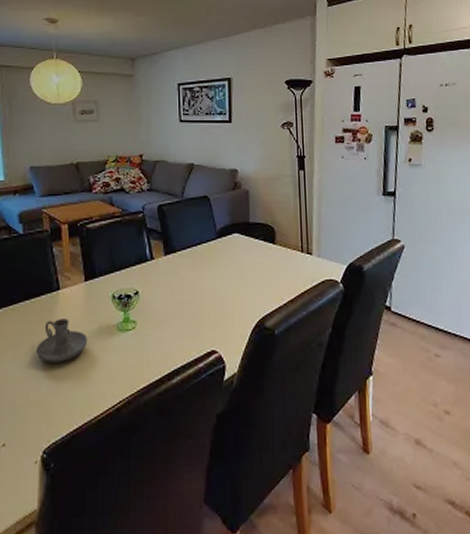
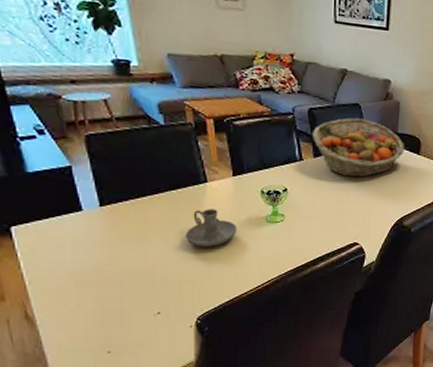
fruit basket: none [162,211,259,274] -> present [312,118,405,177]

